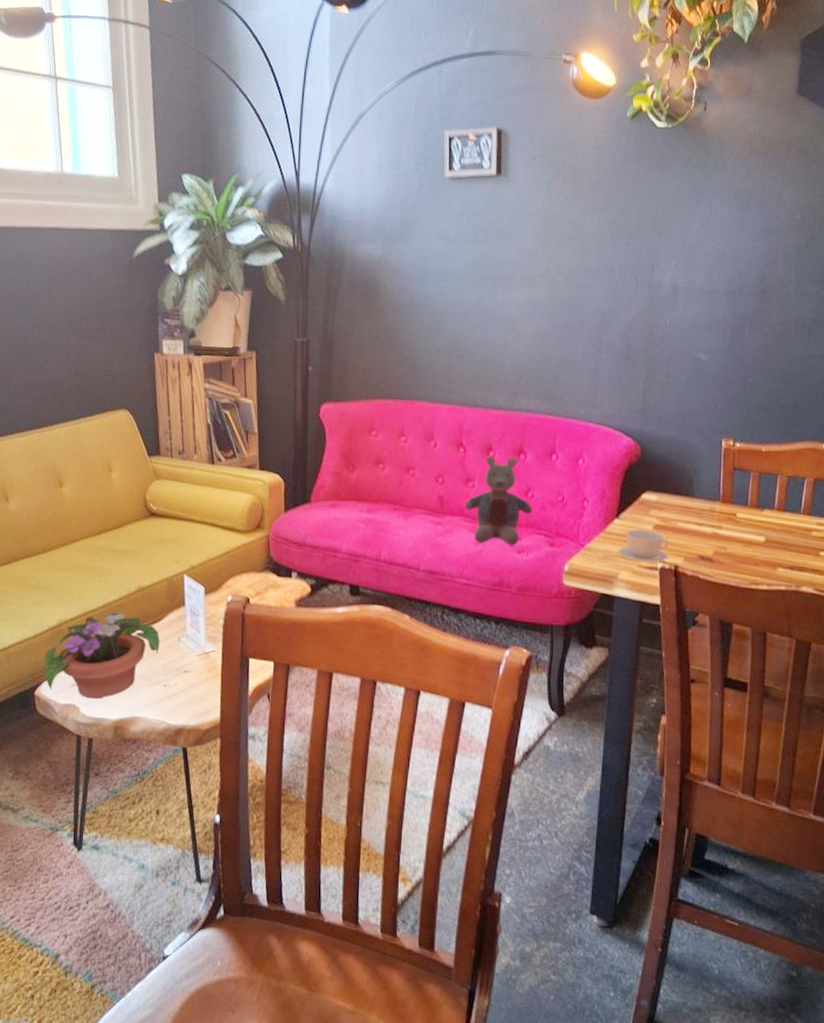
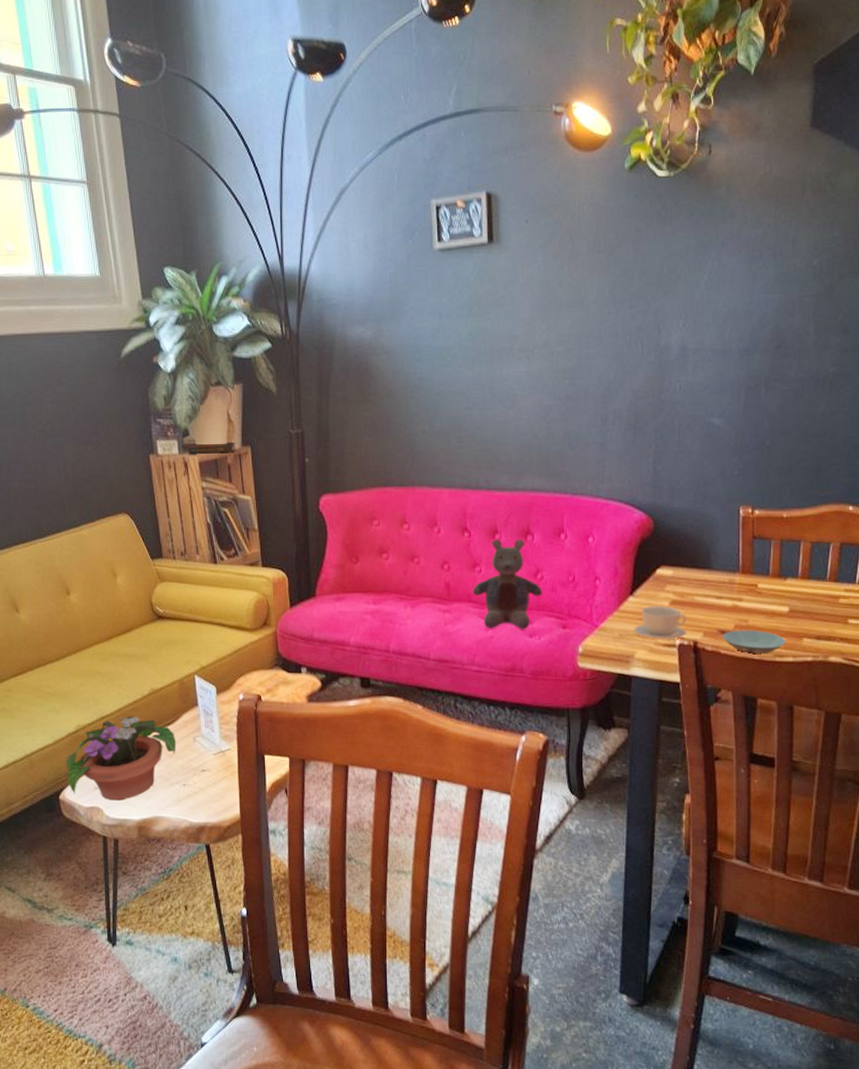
saucer: none [702,556,761,582] -> present [723,630,785,655]

